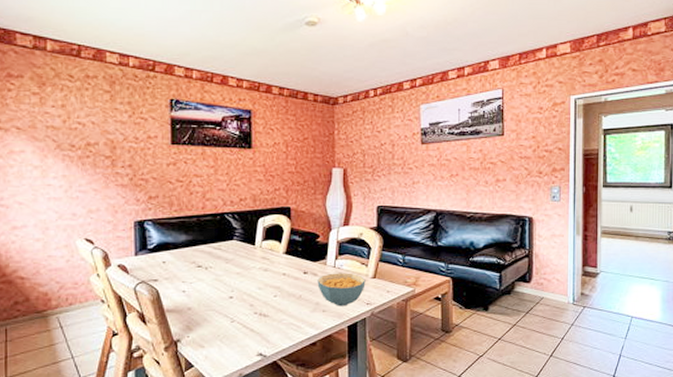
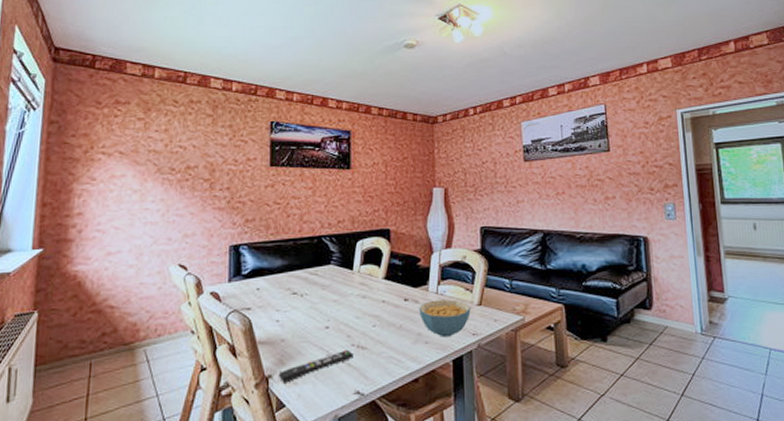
remote control: none [186,317,256,347] -> present [278,349,354,383]

